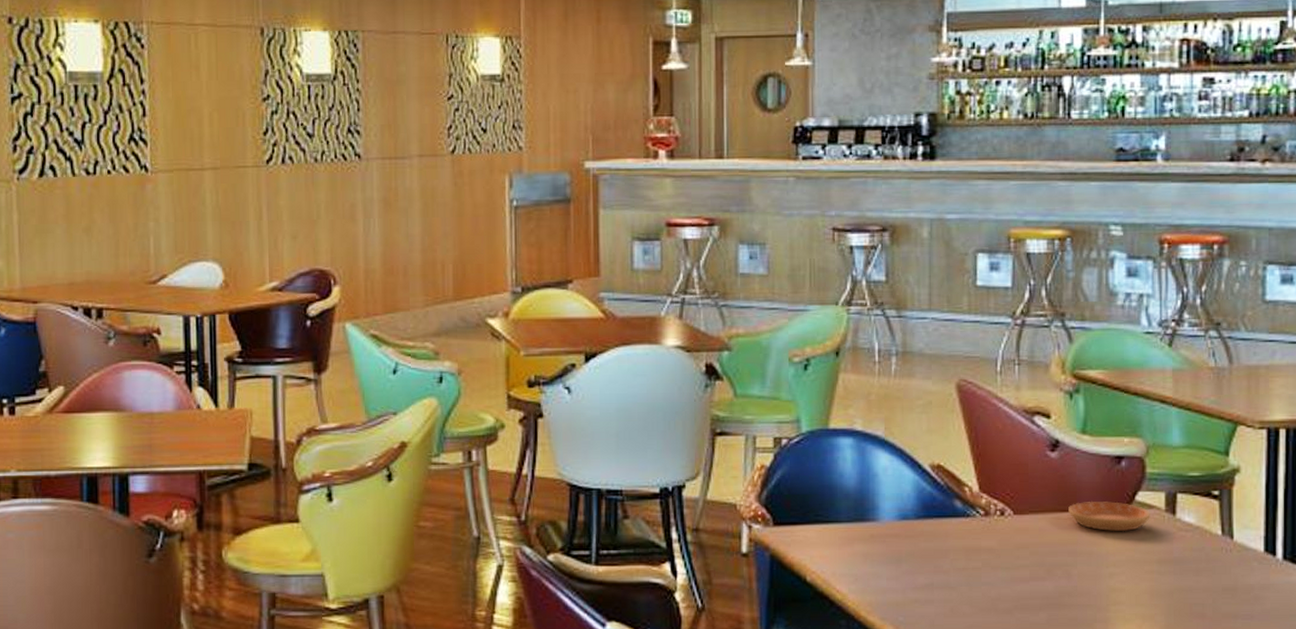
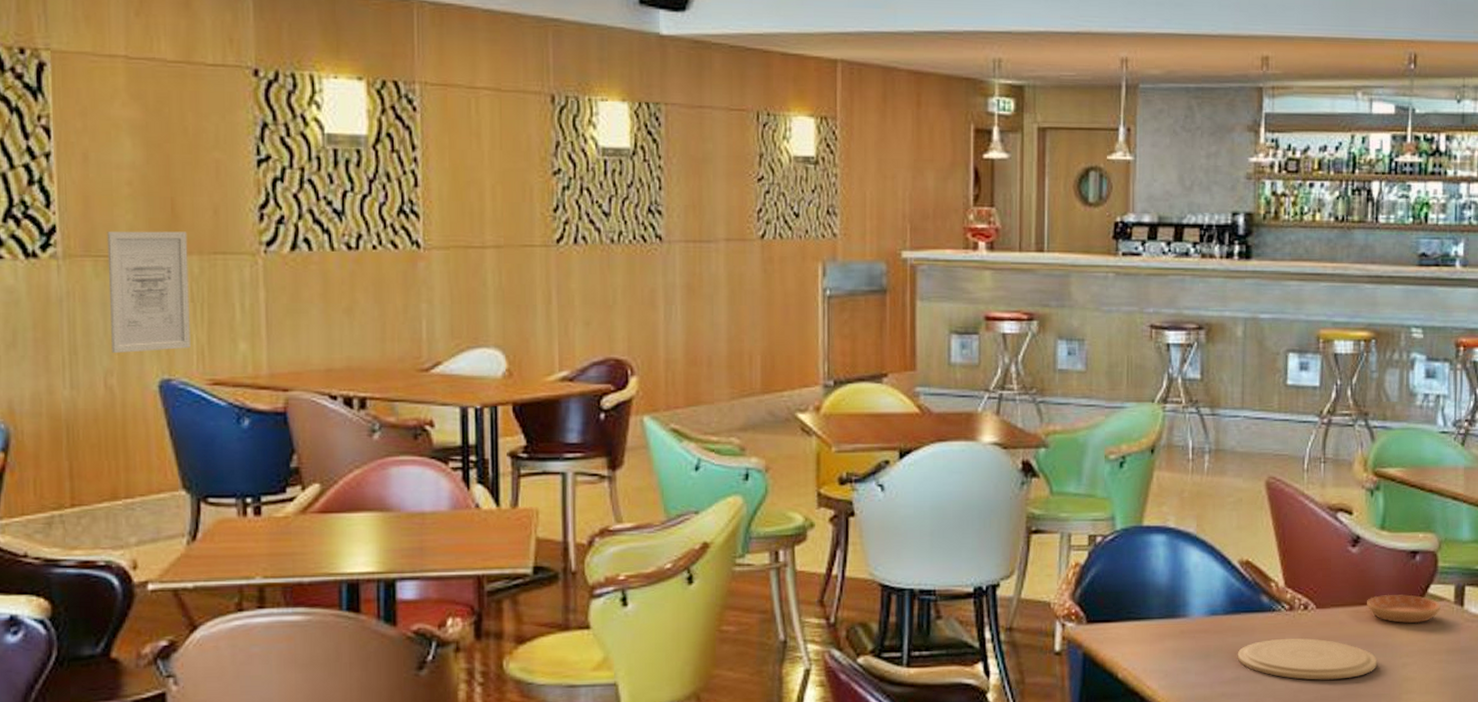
plate: none [930,544,1082,589] -> present [1237,638,1378,680]

